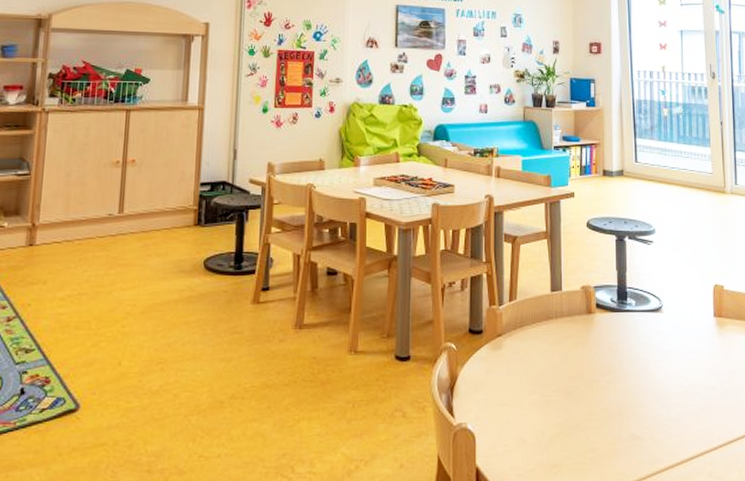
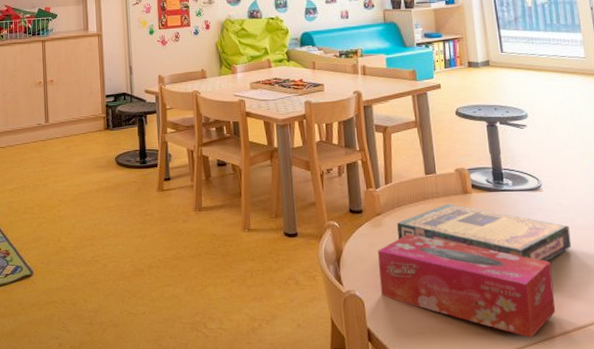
tissue box: none [494,358,666,473] -> present [378,234,556,338]
video game box: none [518,325,686,389] -> present [397,204,572,262]

